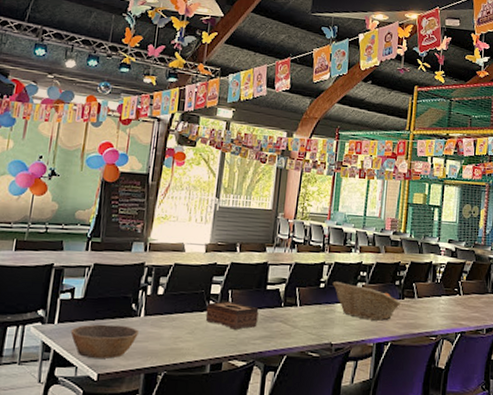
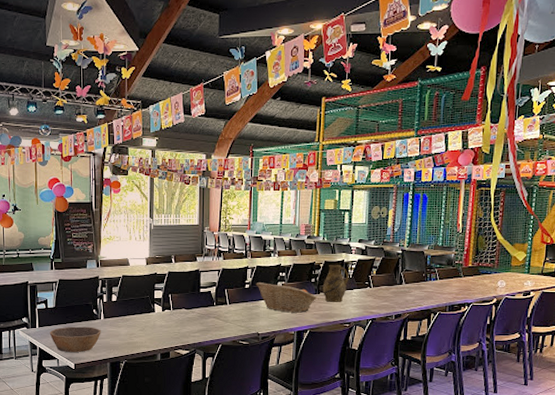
tissue box: present [205,301,259,330] -> none [152,304,195,326]
pitcher: none [407,265,437,311] -> present [322,264,349,302]

